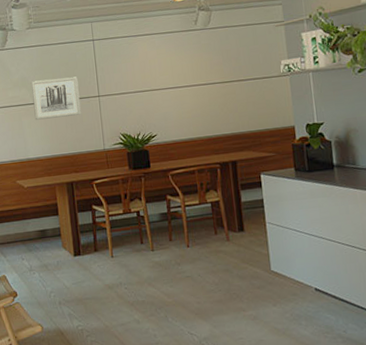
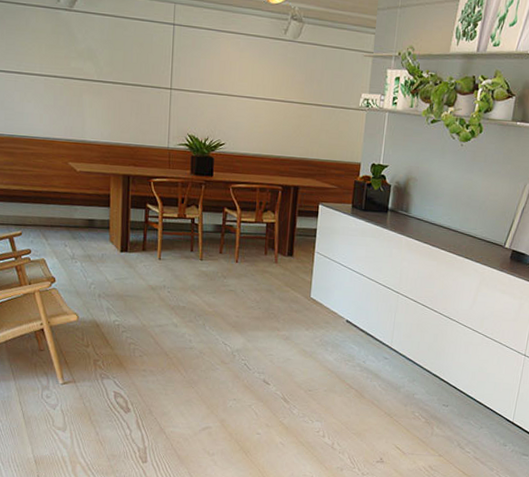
wall art: present [31,76,81,120] -> none [97,55,151,105]

